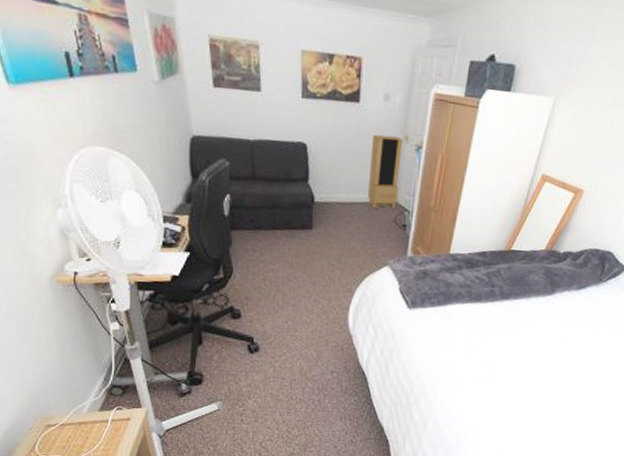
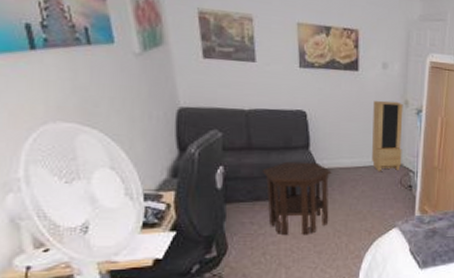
side table: none [264,193,329,266] -> present [262,161,332,236]

